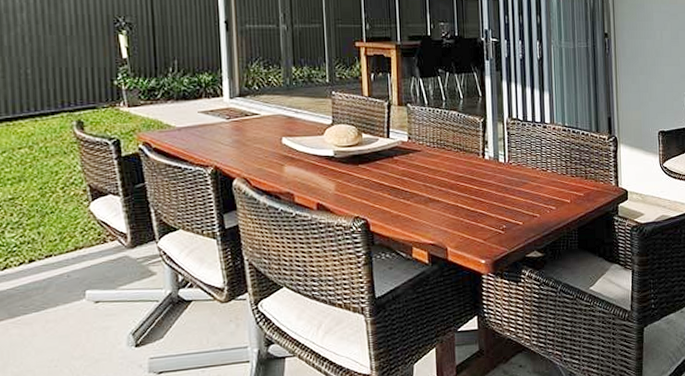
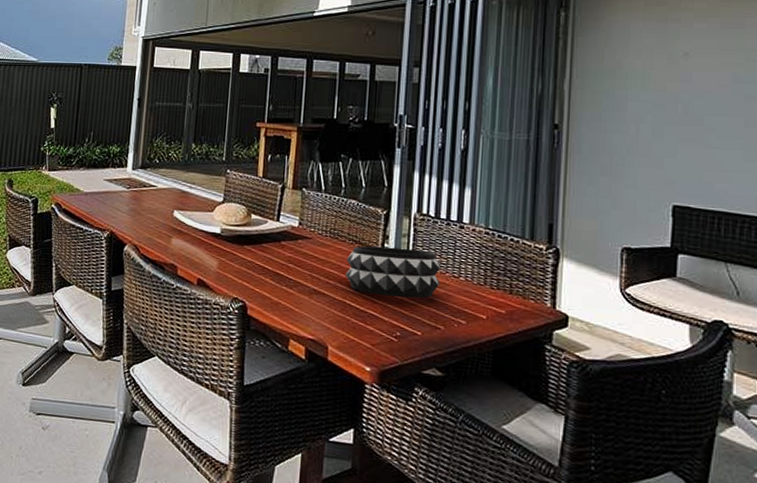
decorative bowl: none [454,150,533,196] -> present [345,245,442,299]

